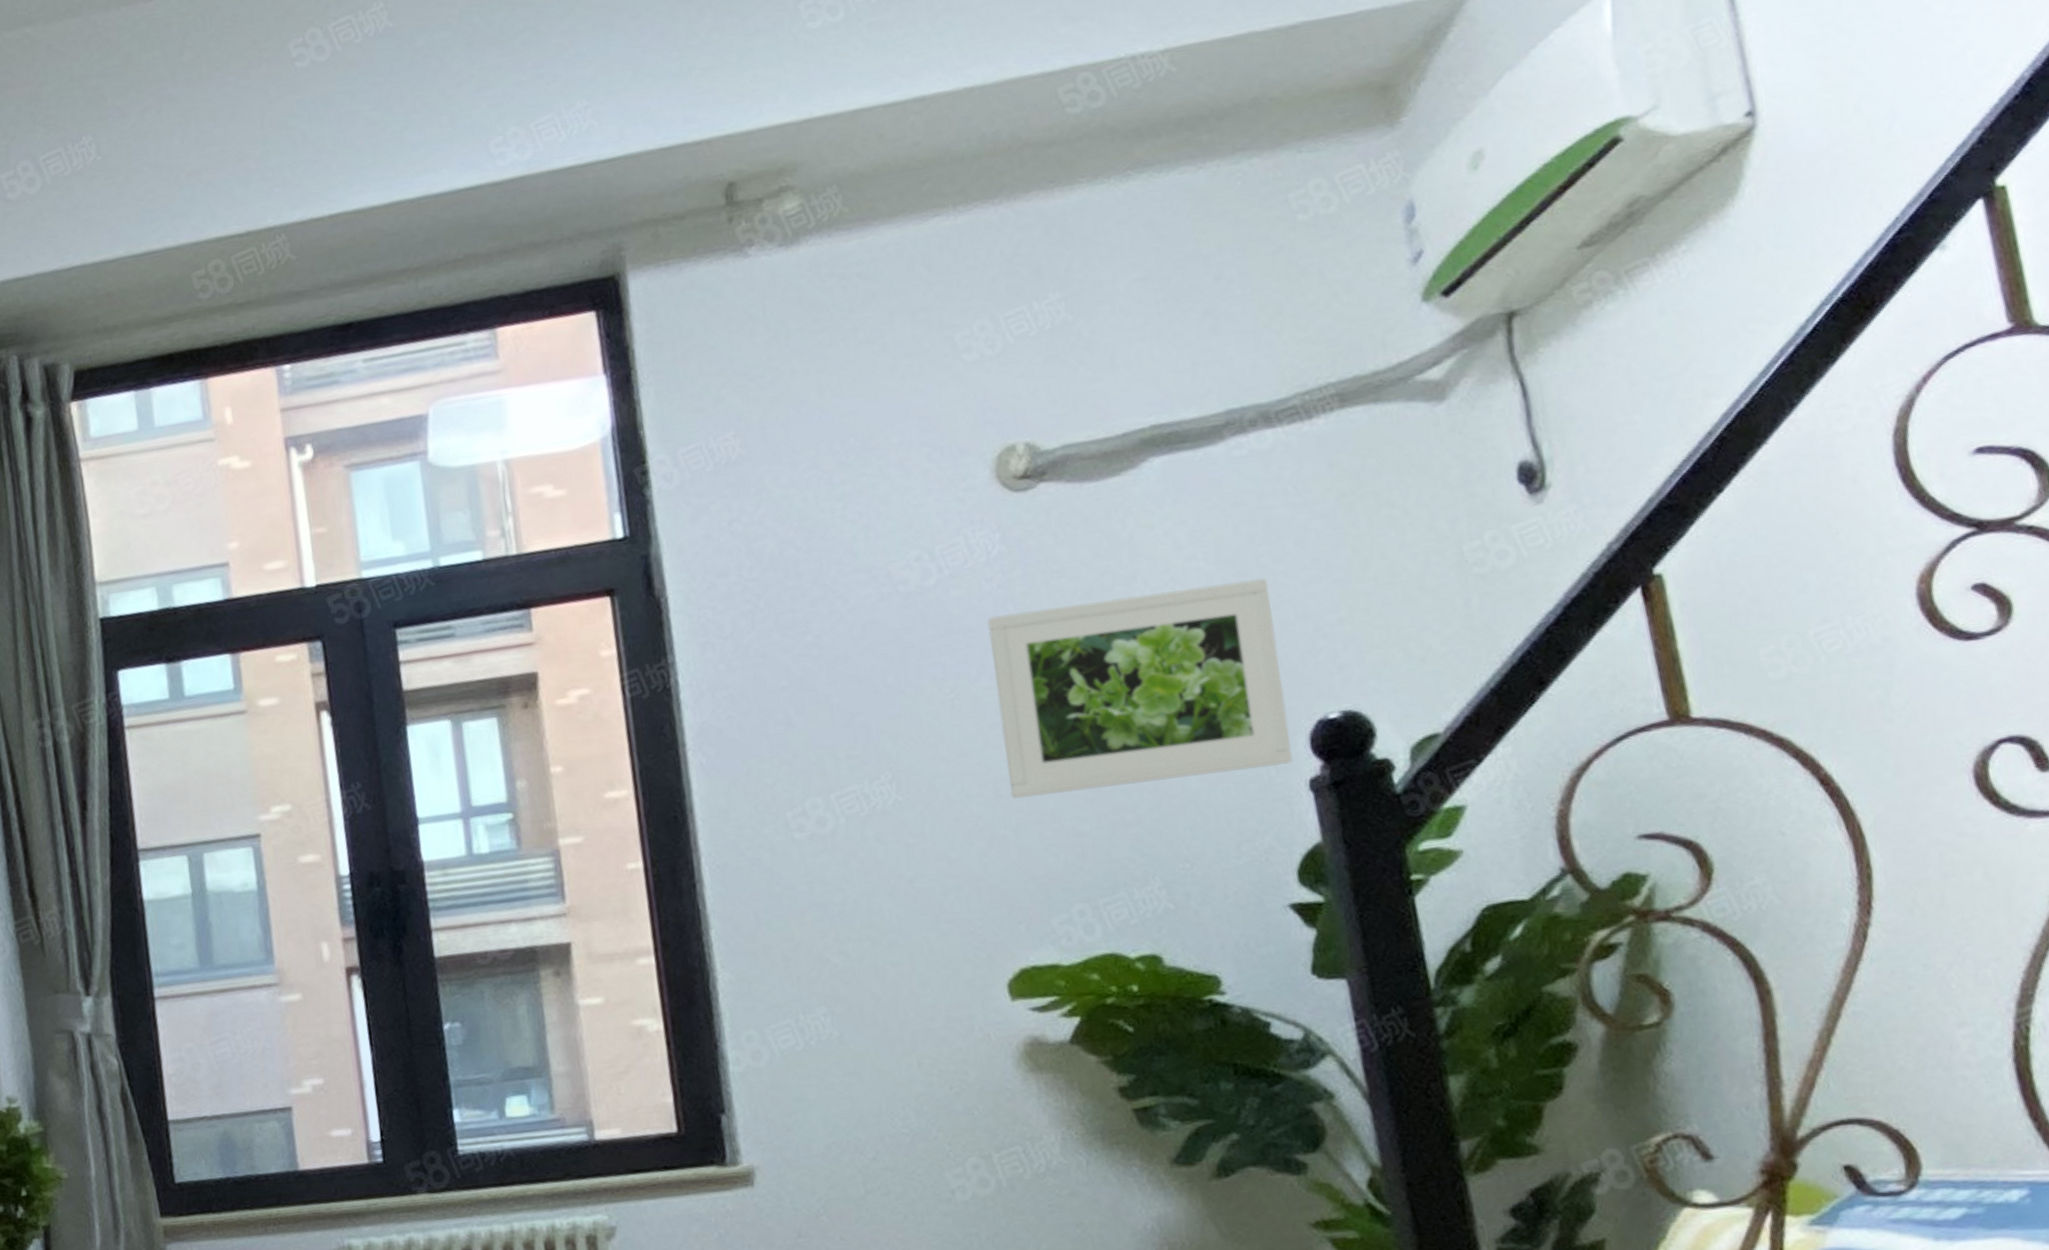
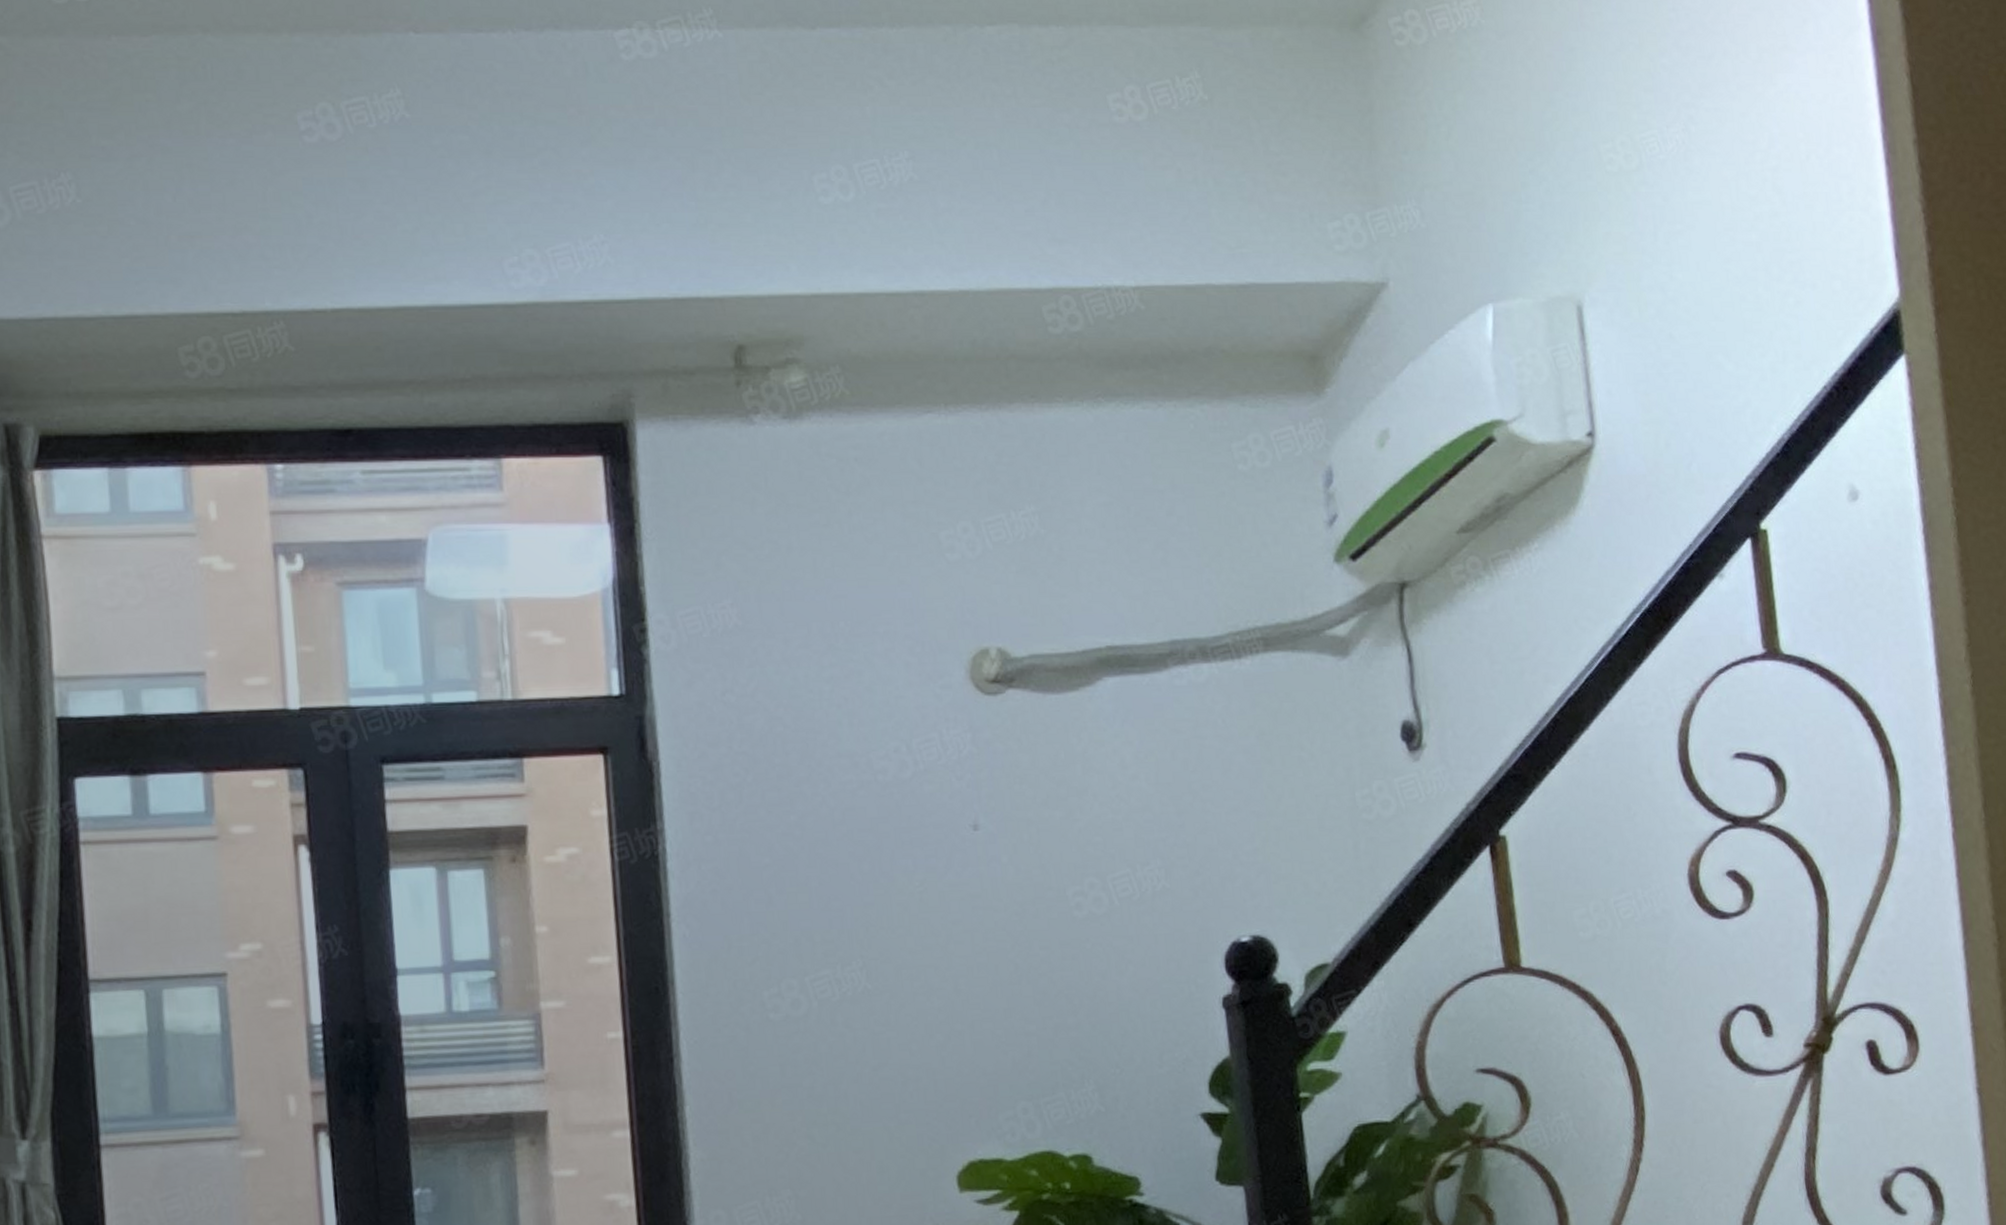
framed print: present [987,578,1294,799] -> none [956,804,1211,995]

